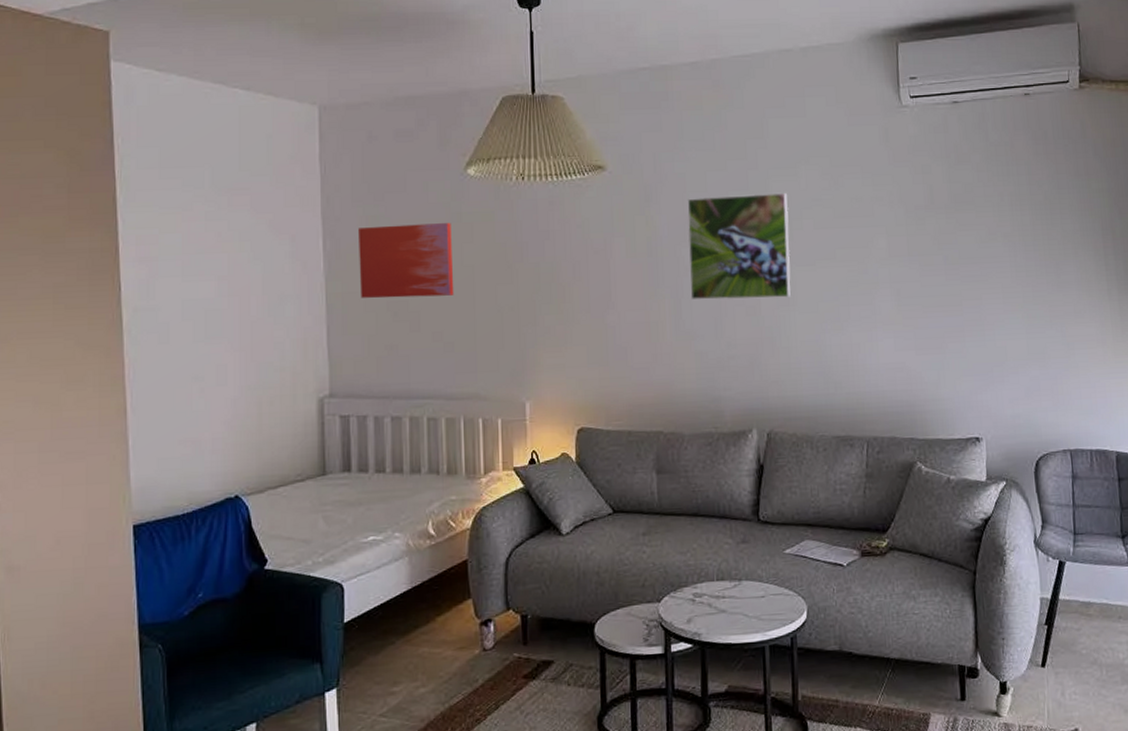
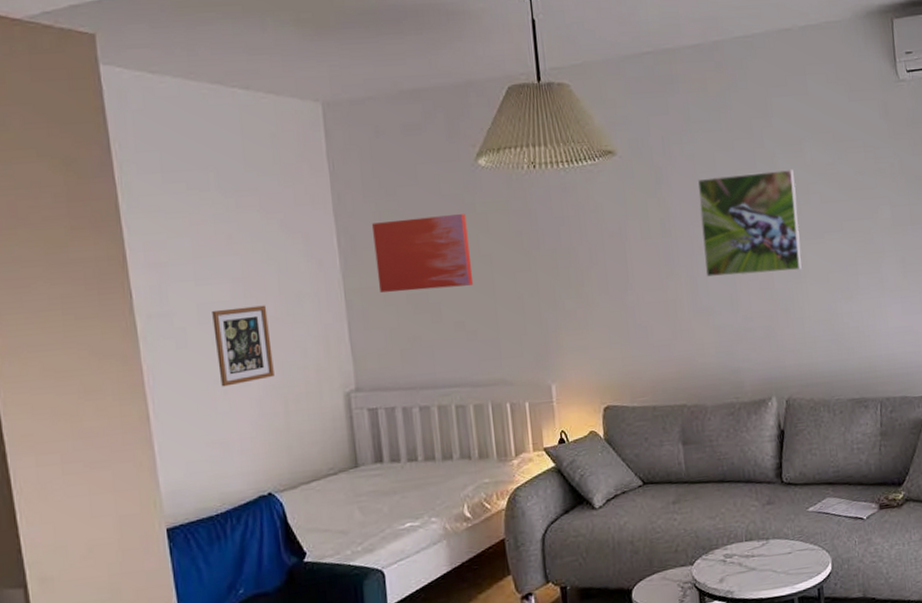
picture frame: none [196,304,251,385] -> present [212,305,274,387]

